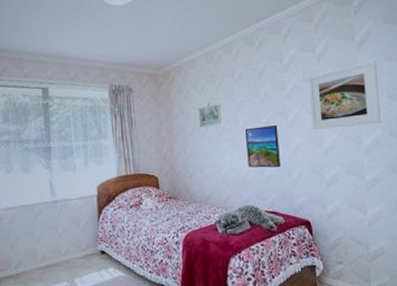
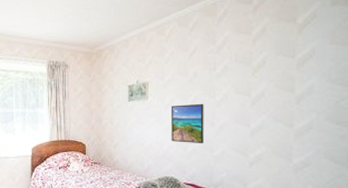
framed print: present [309,60,382,130] -> none [240,43,320,110]

